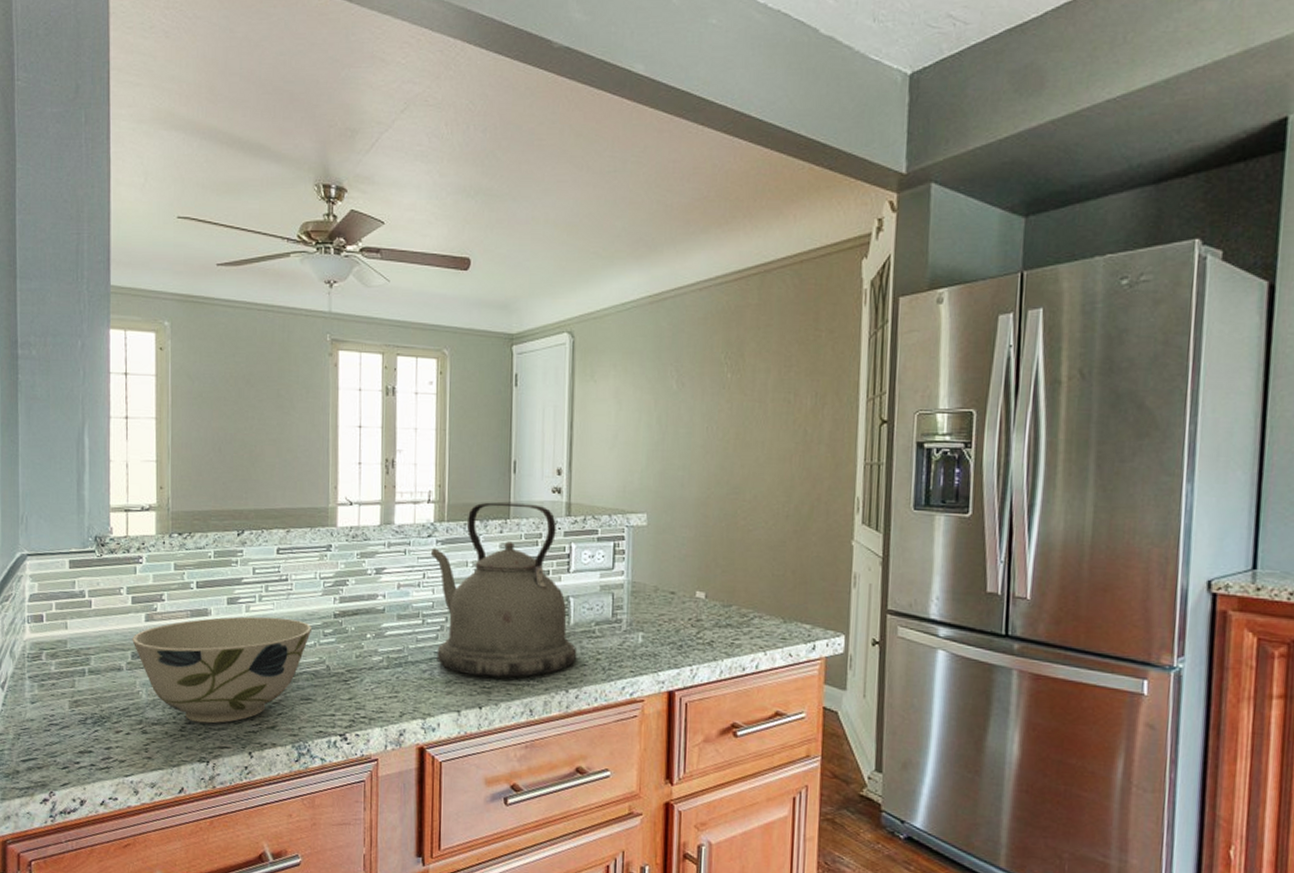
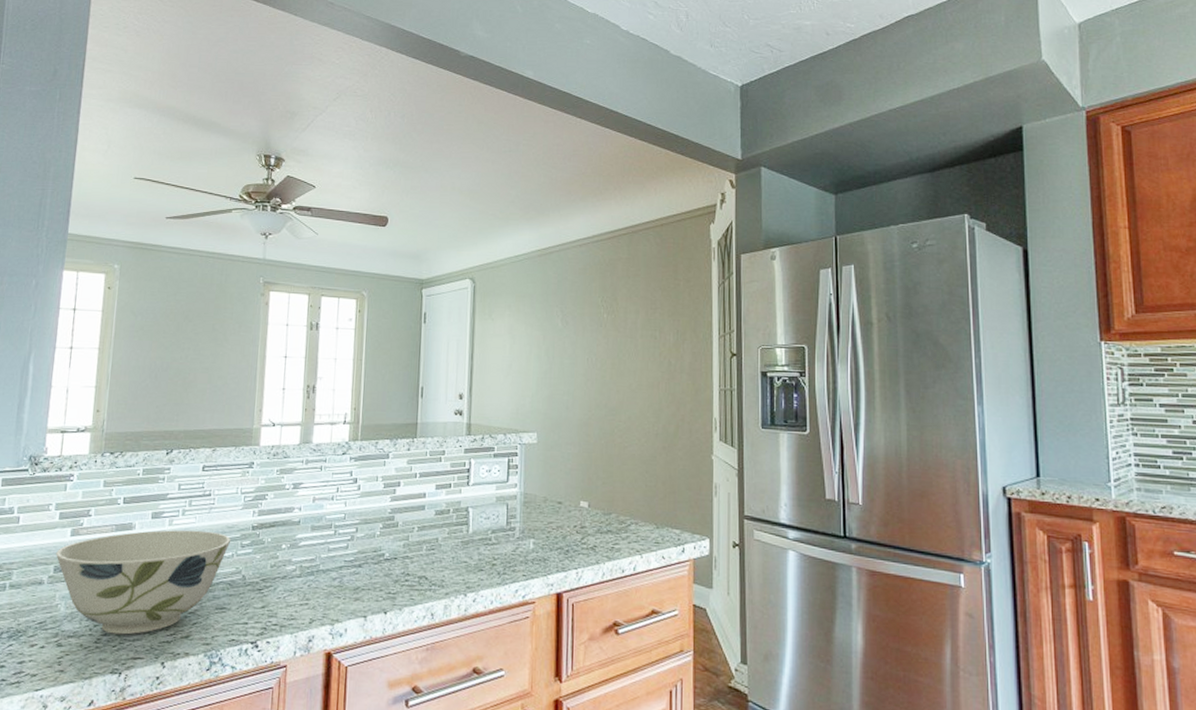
kettle: present [431,502,577,678] -> none [345,423,475,583]

